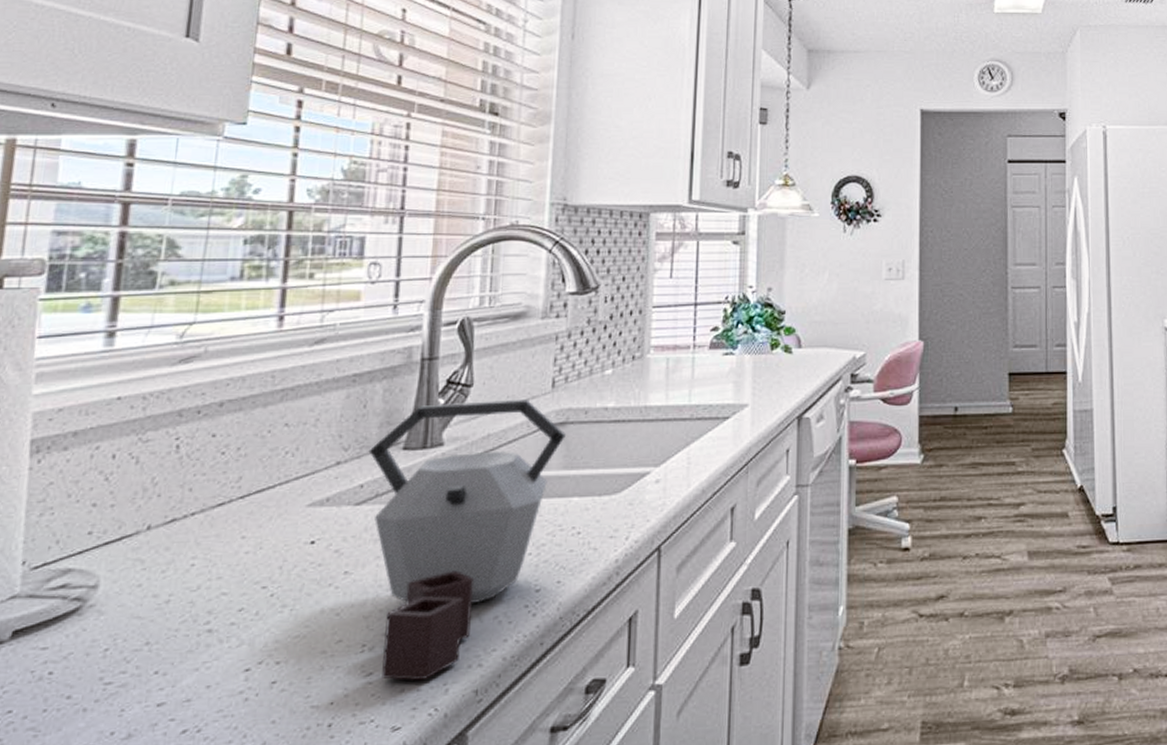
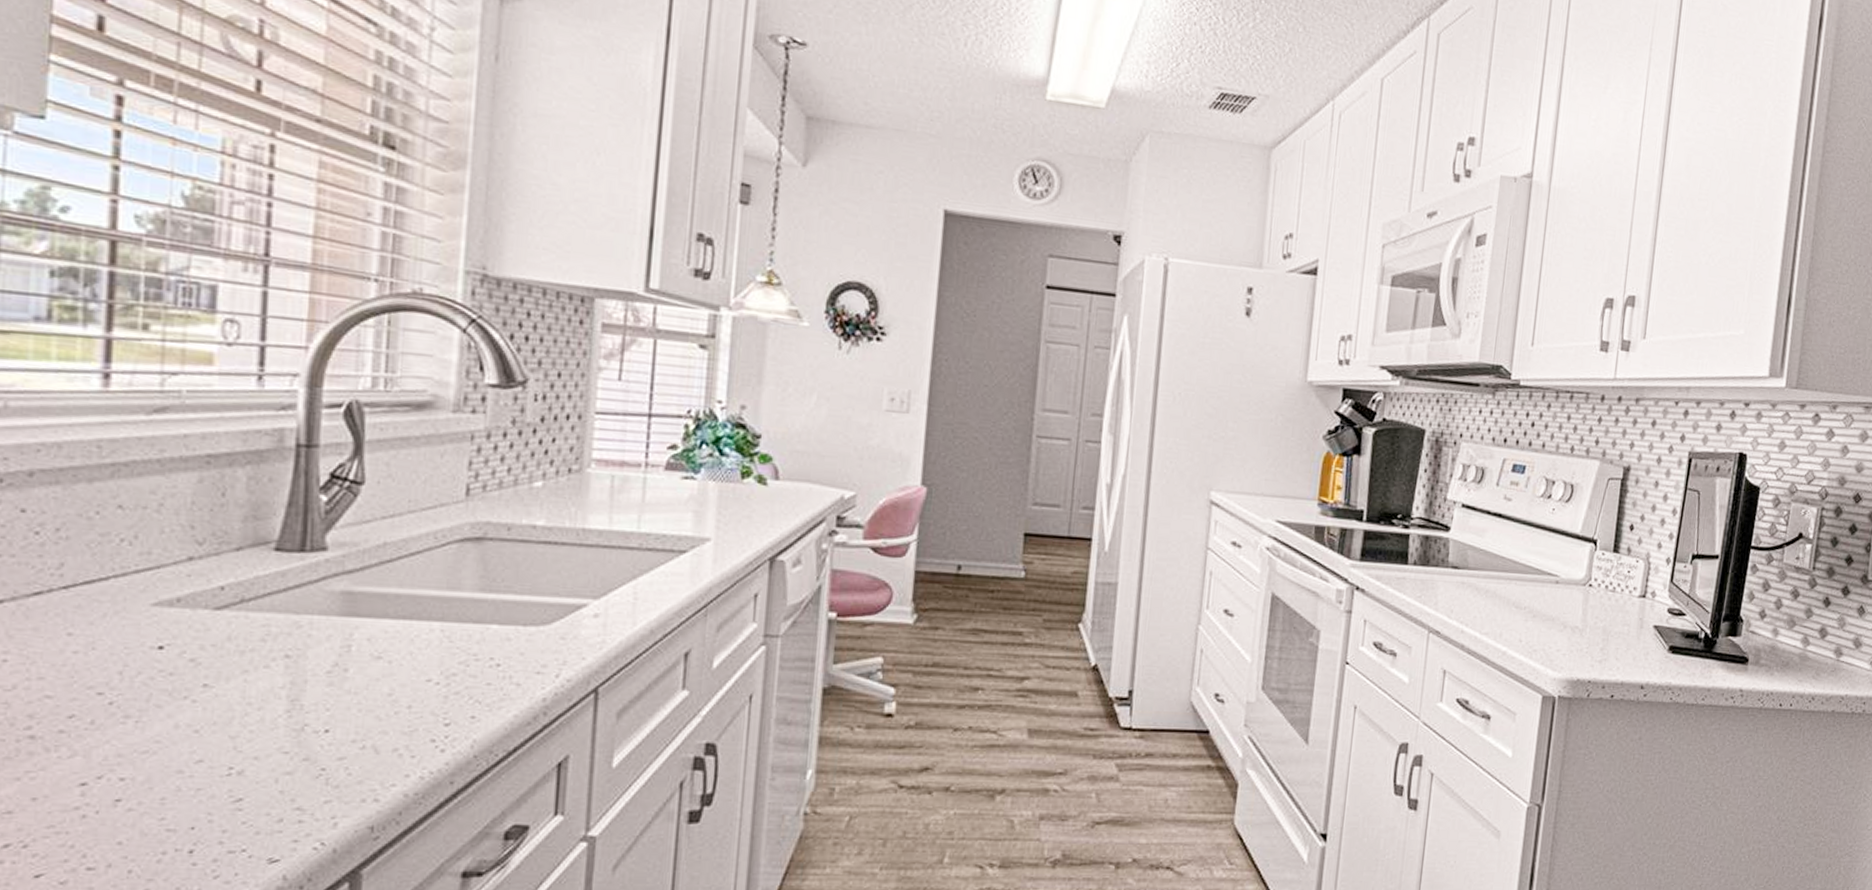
kettle: present [368,400,566,681] -> none [230,500,483,812]

